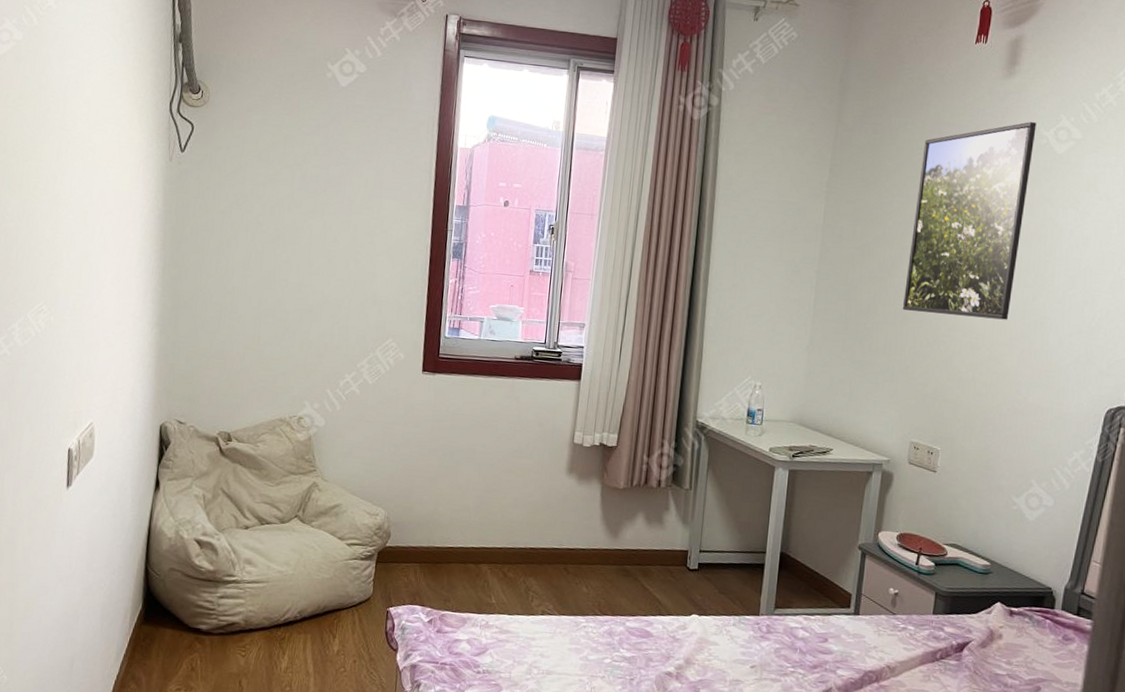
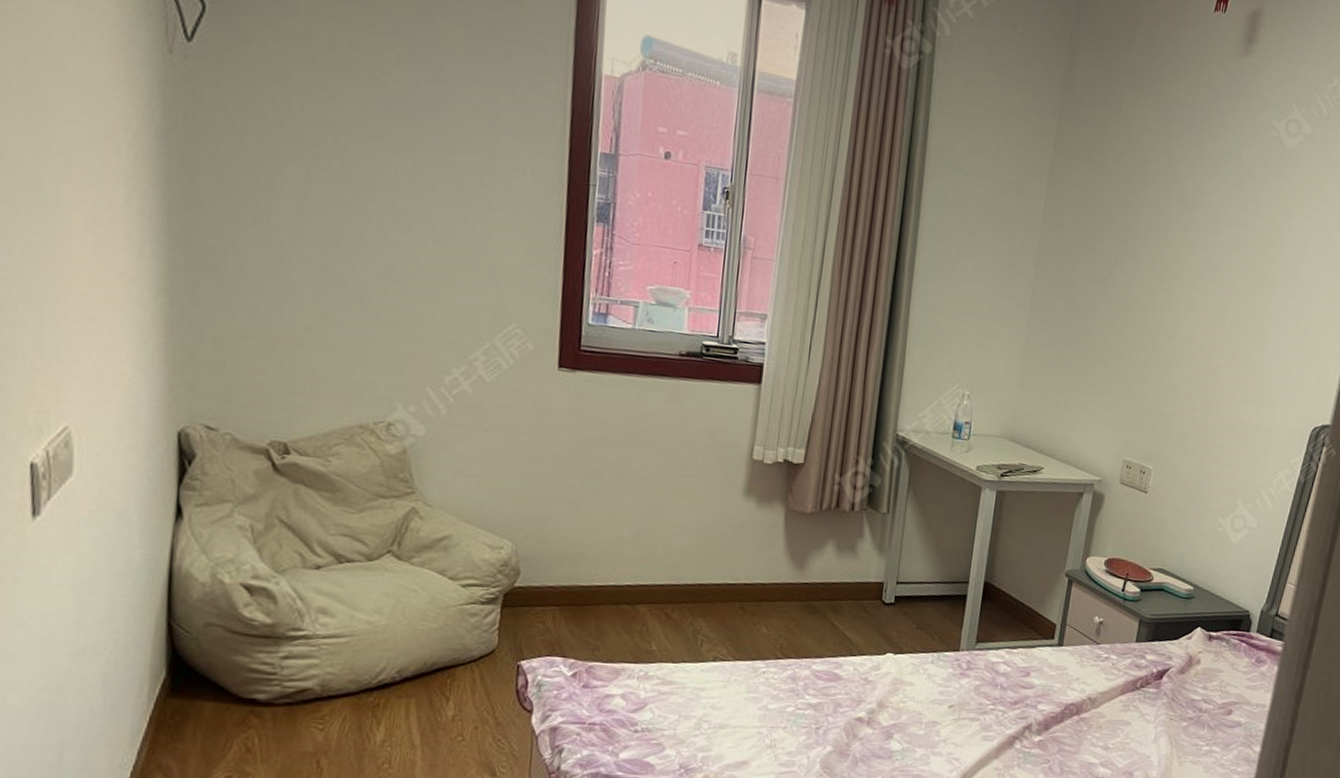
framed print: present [903,122,1037,320] -> none [1123,109,1269,330]

